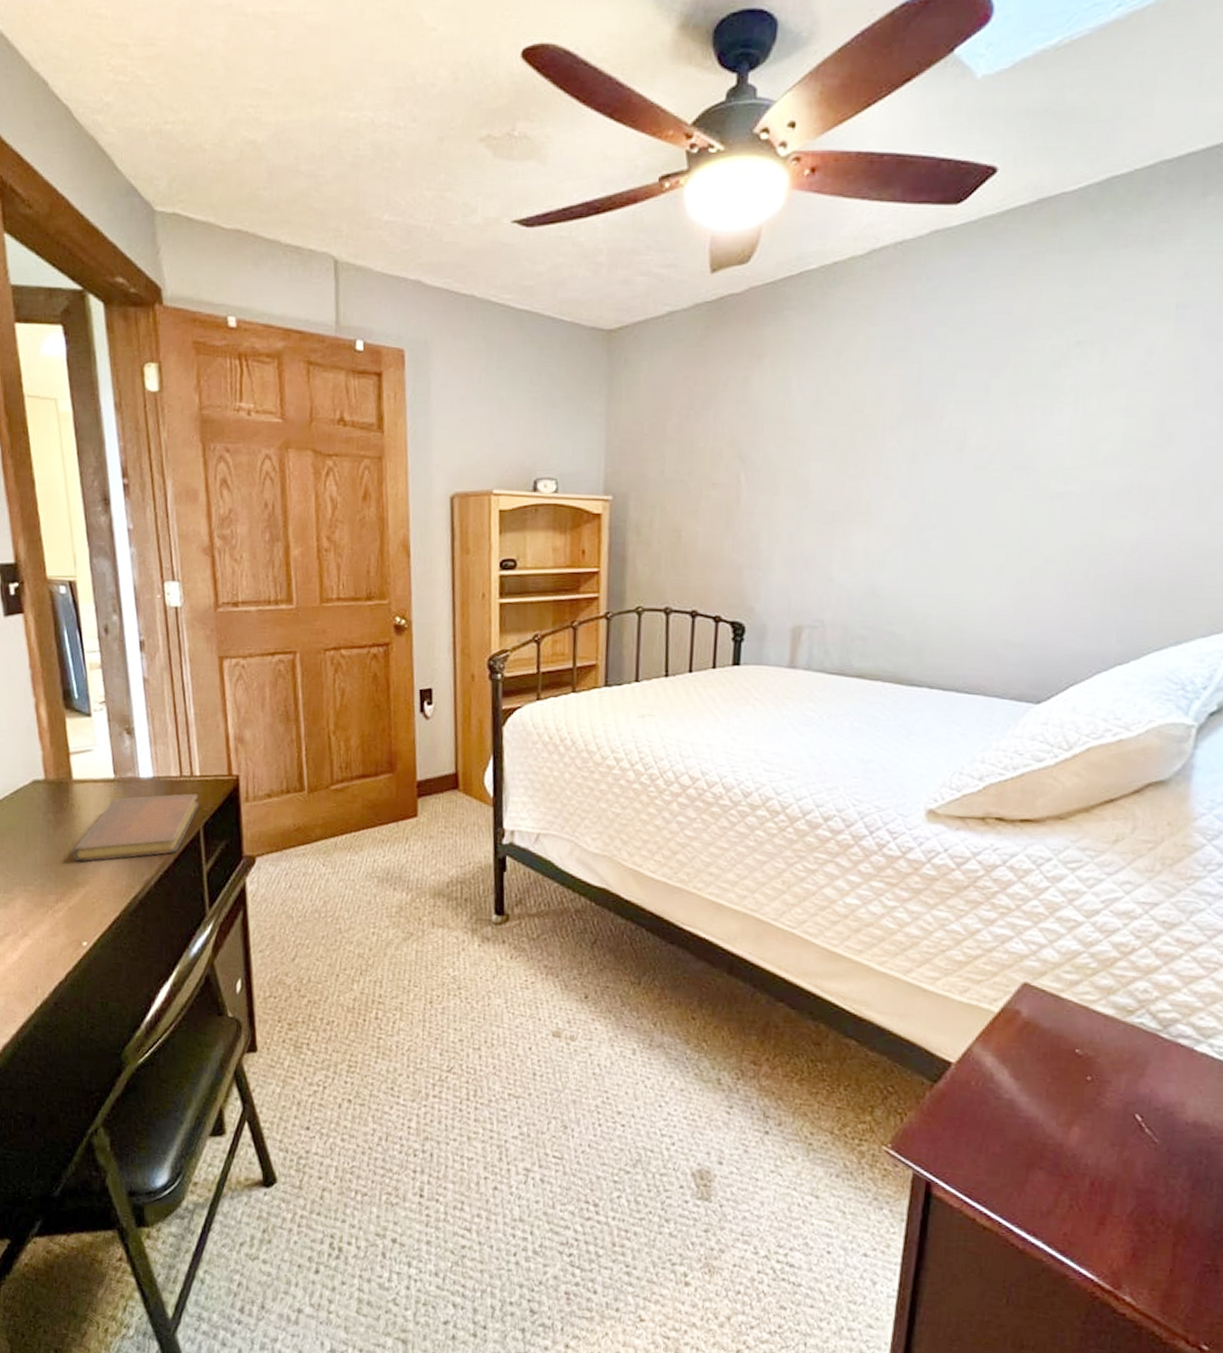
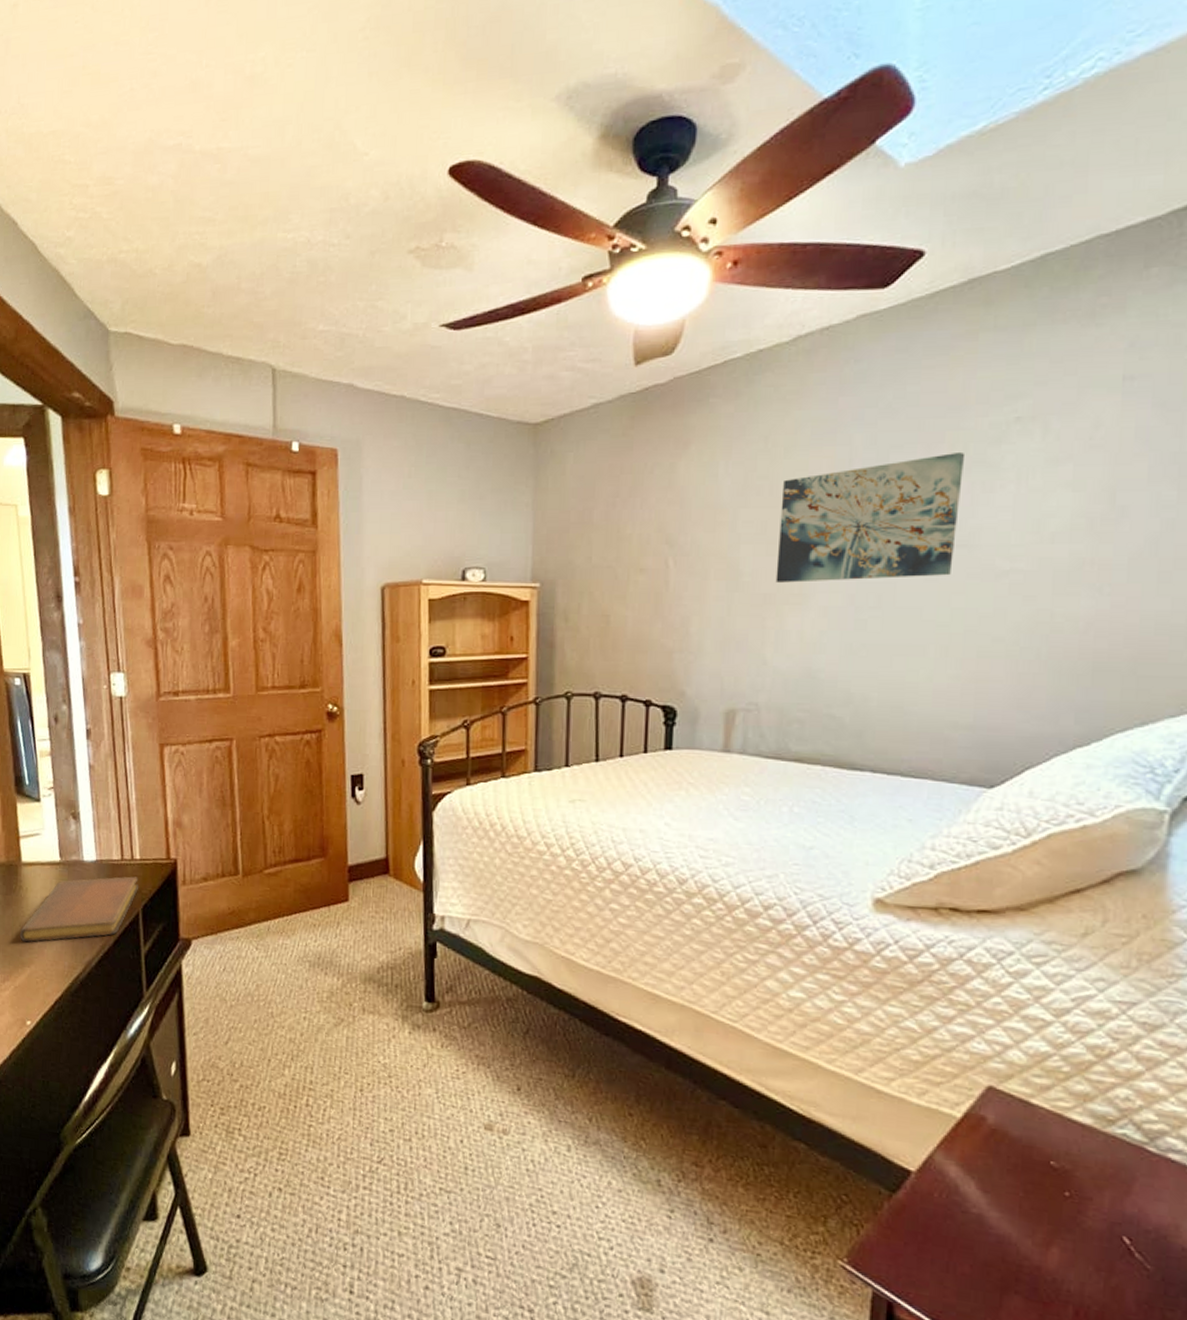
wall art: none [843,373,1028,501] -> present [775,451,966,583]

